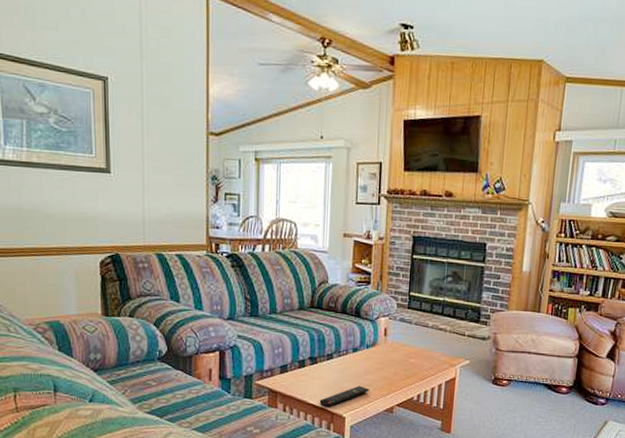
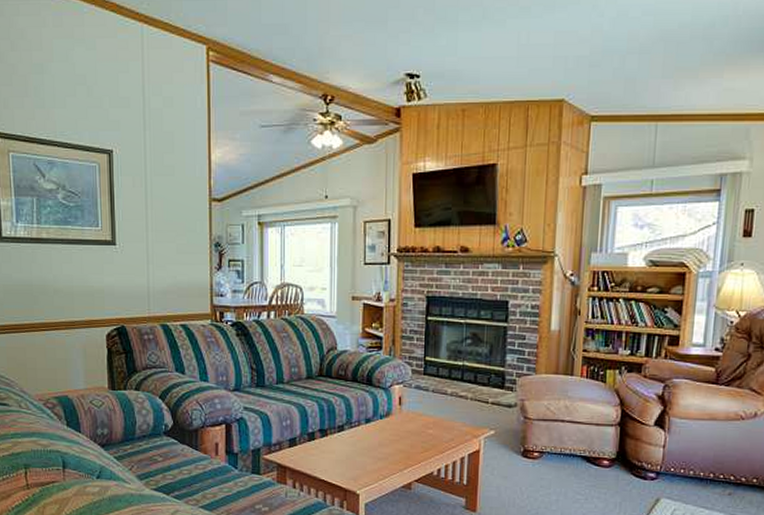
remote control: present [319,385,369,407] -> none [331,459,384,483]

